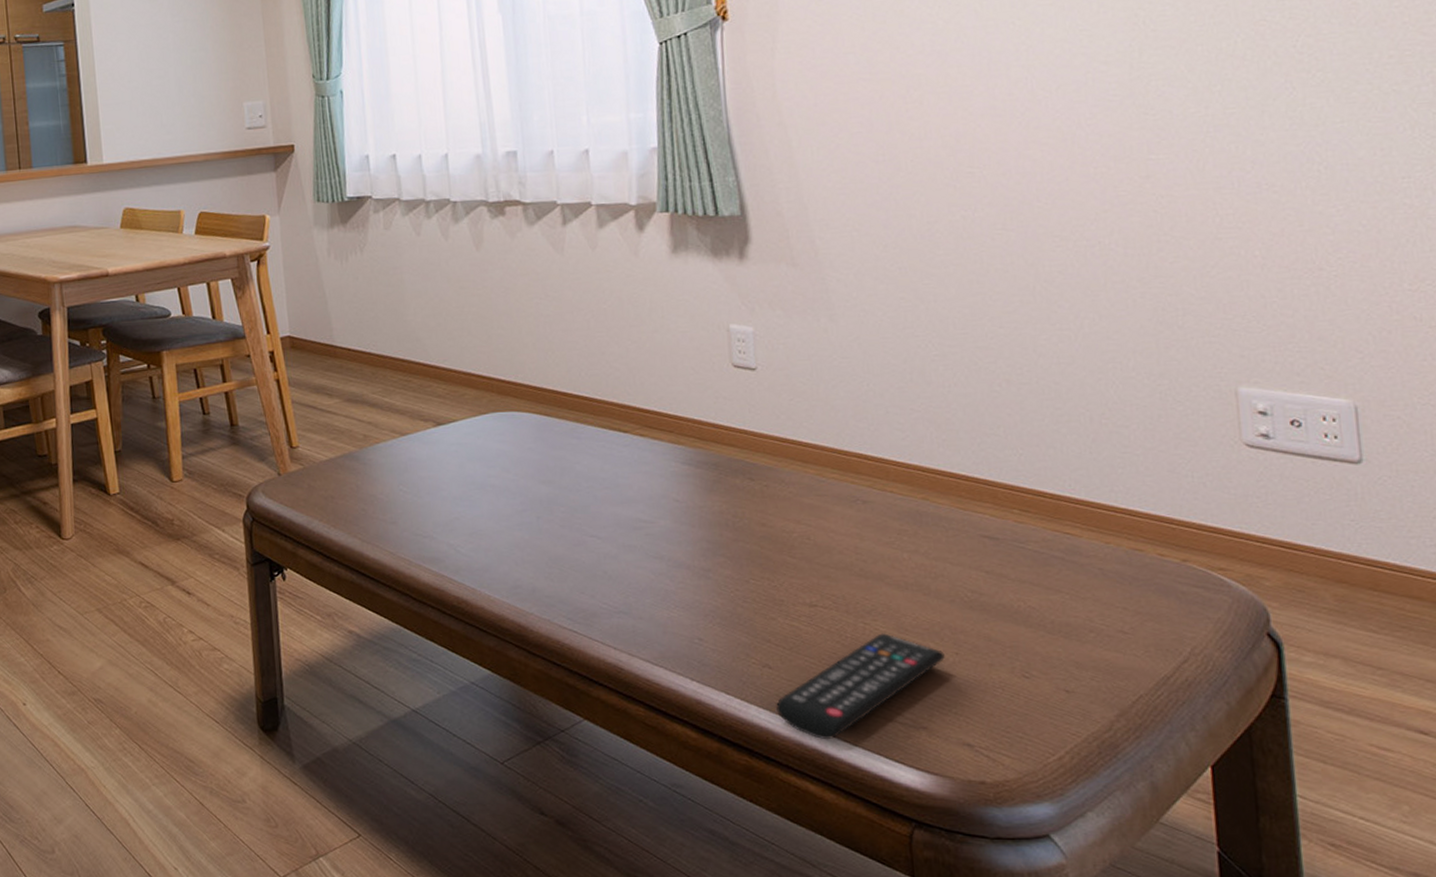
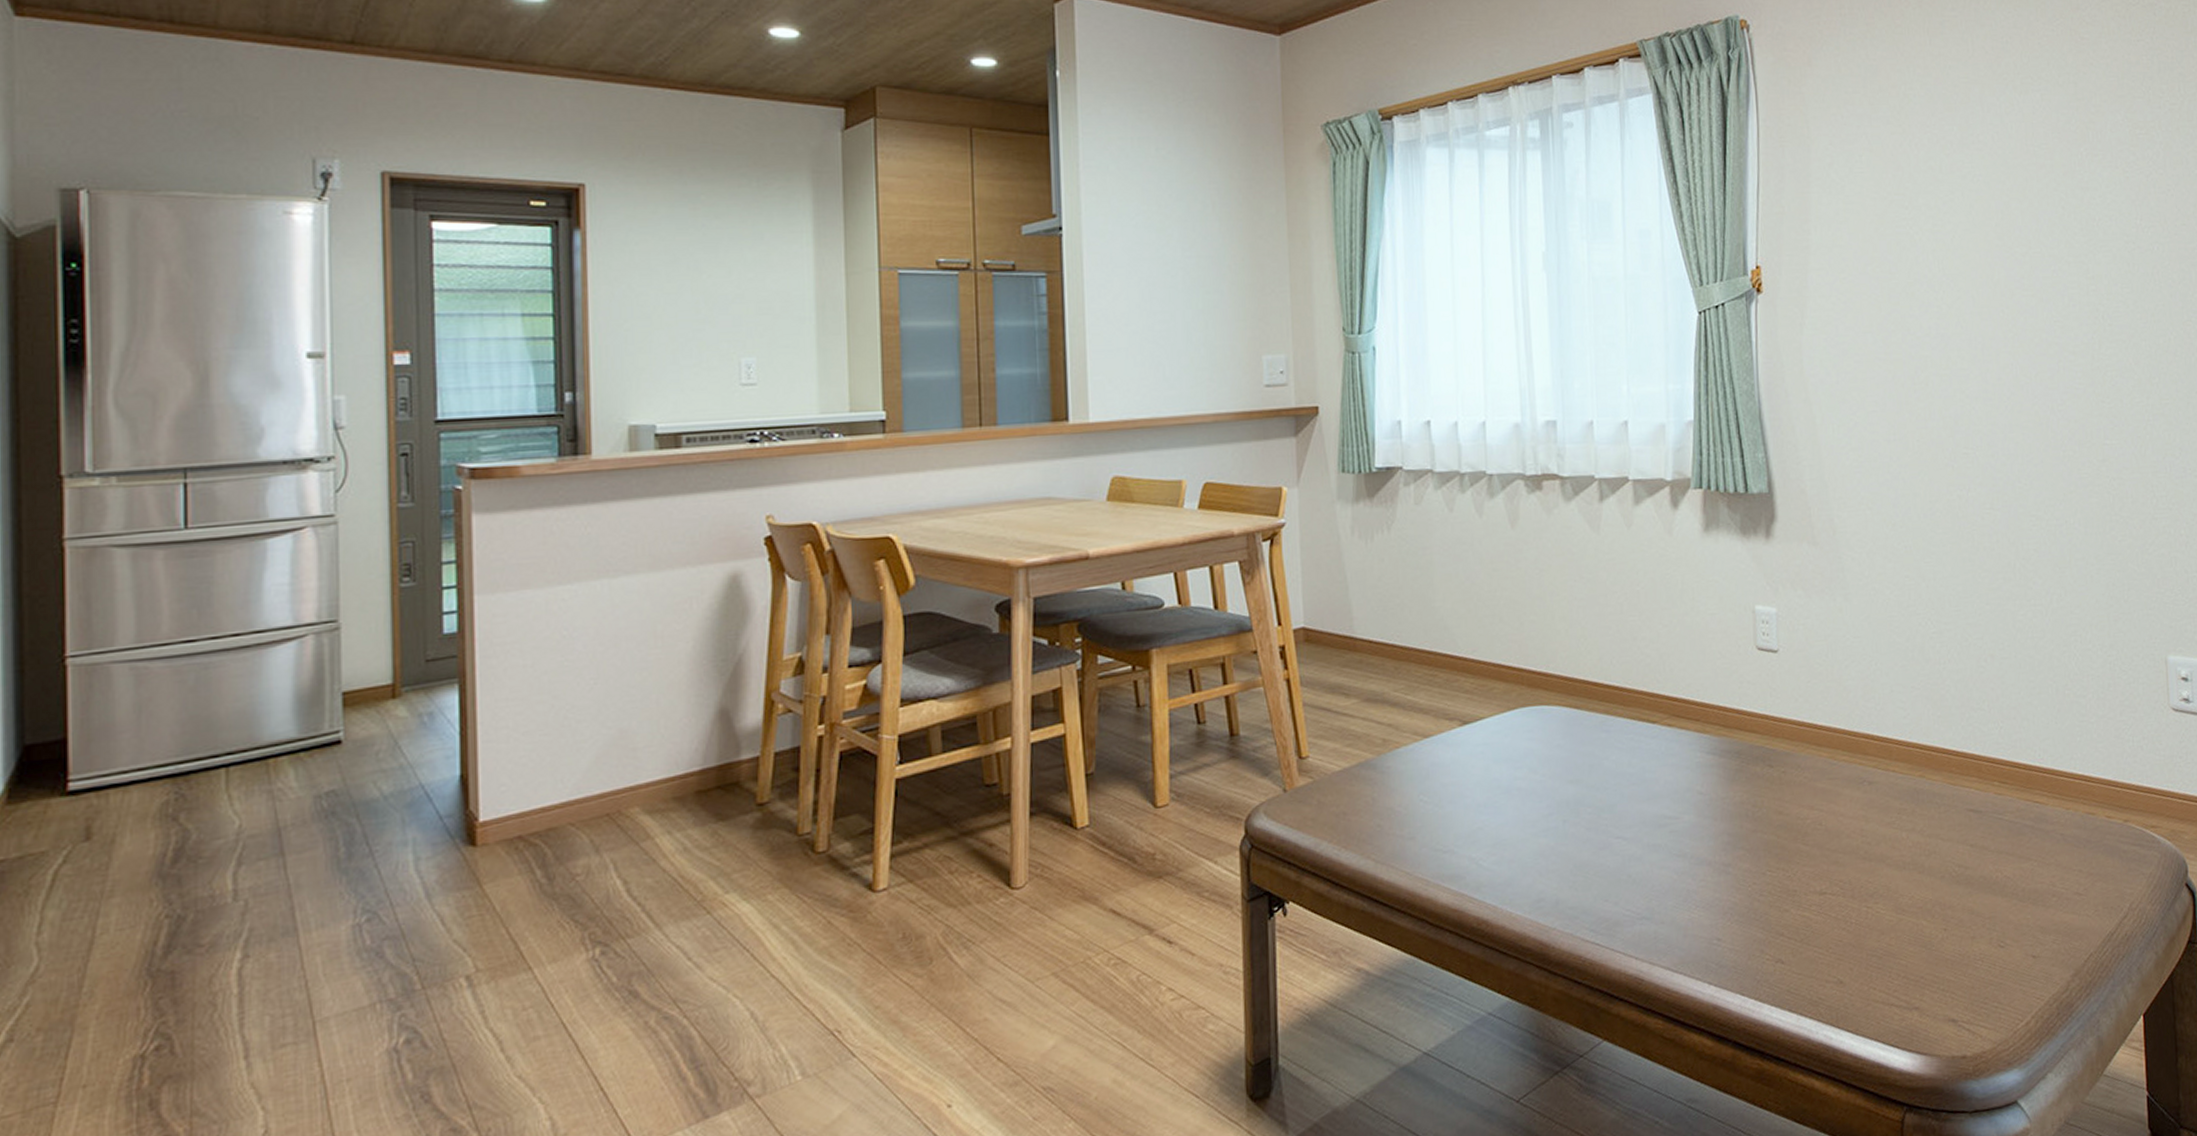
remote control: present [776,633,945,740] -> none [1787,915,1935,1033]

